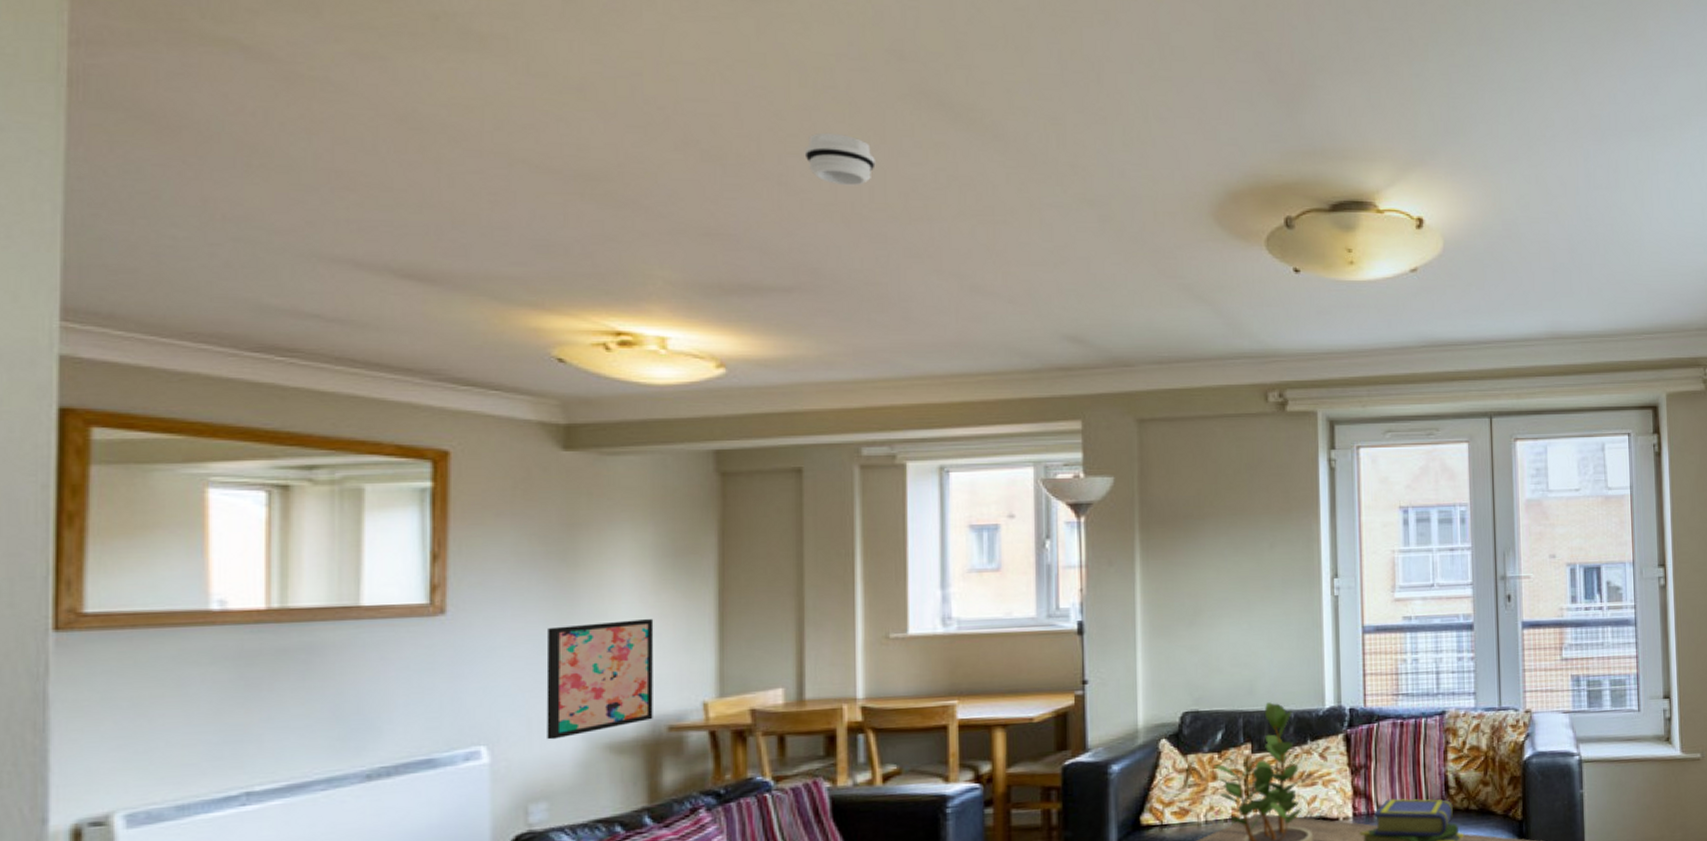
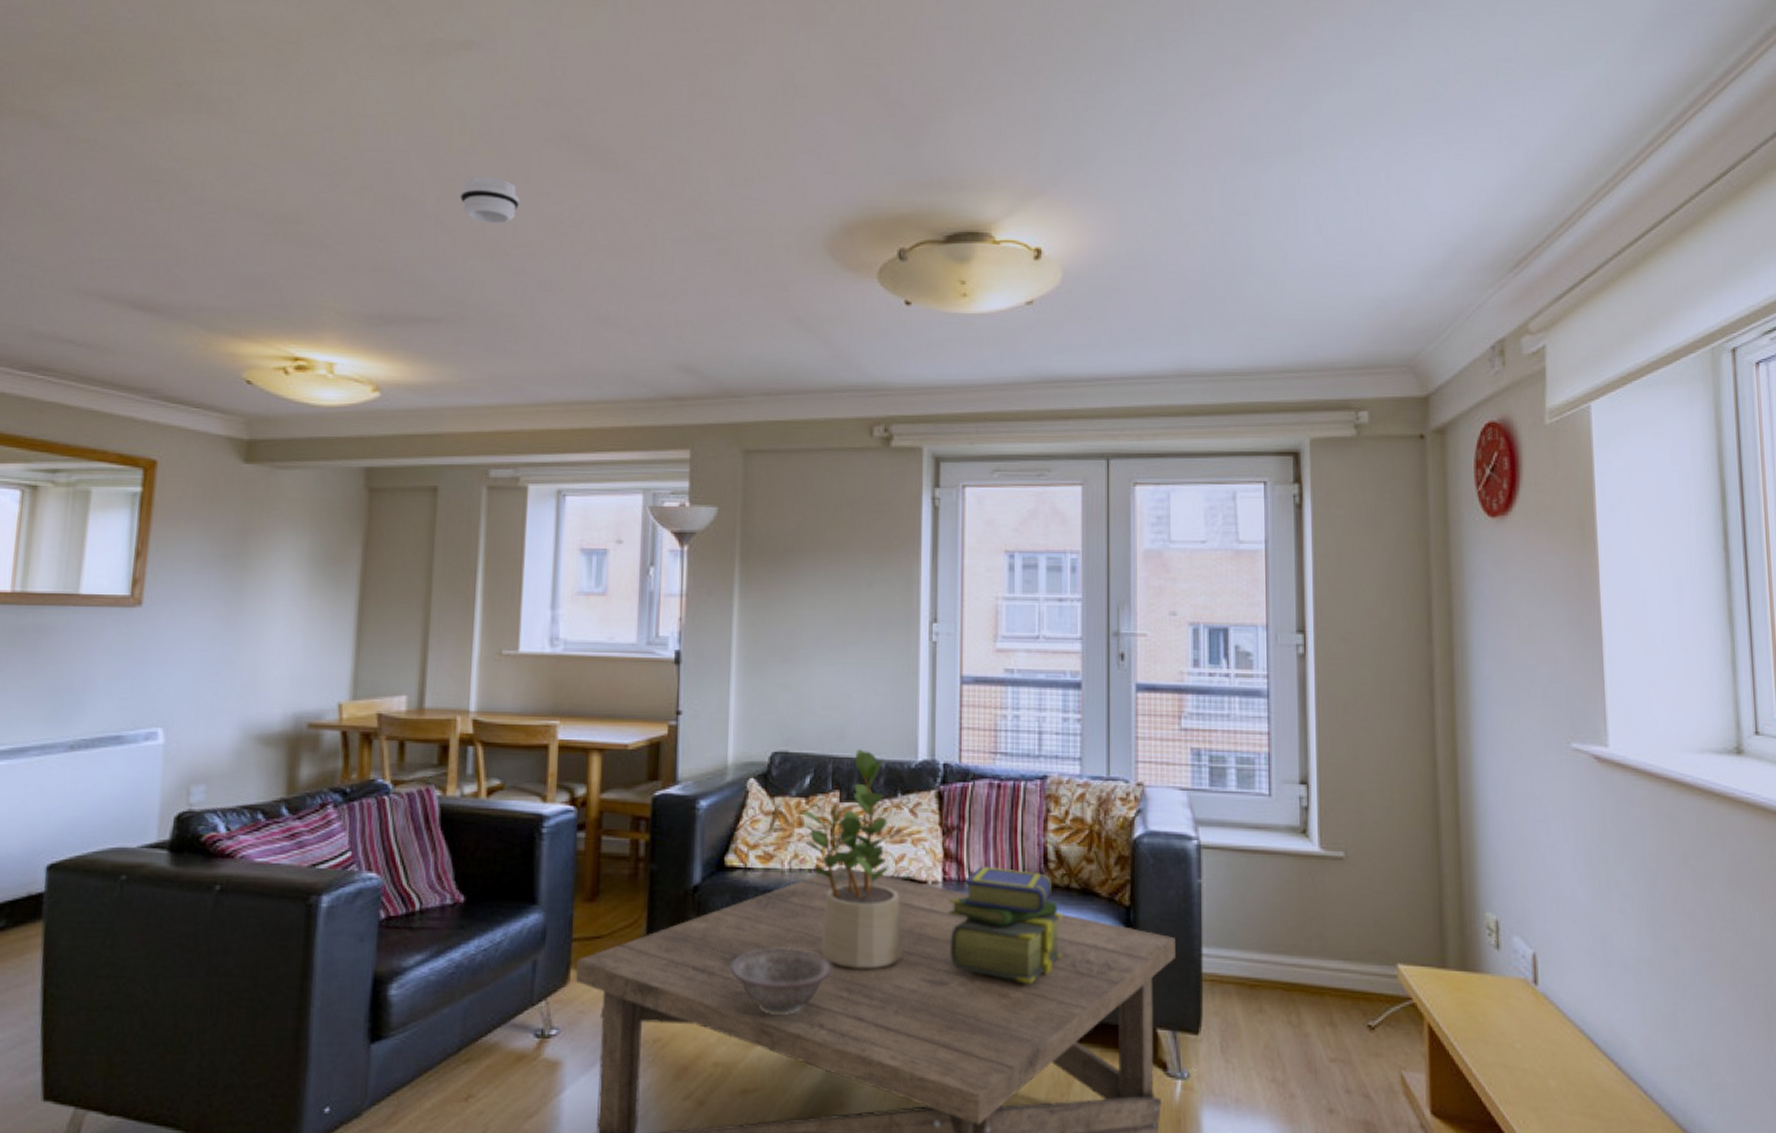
wall art: present [546,619,654,740] -> none [210,621,304,727]

